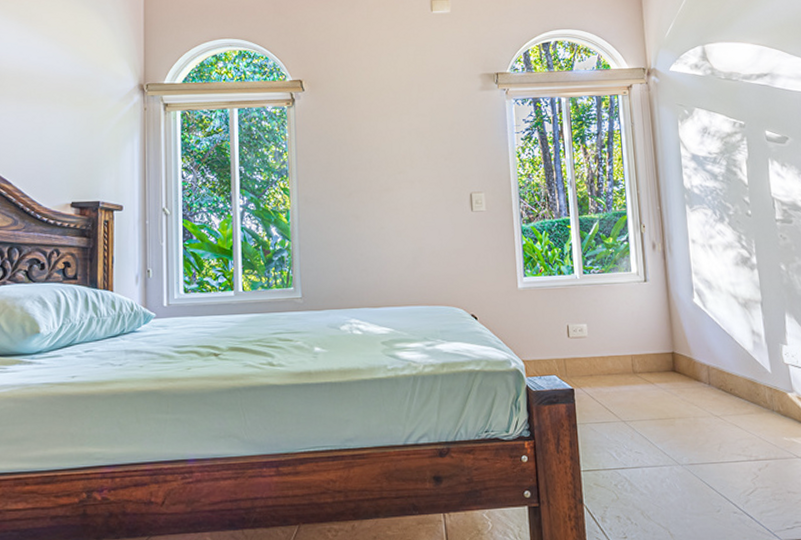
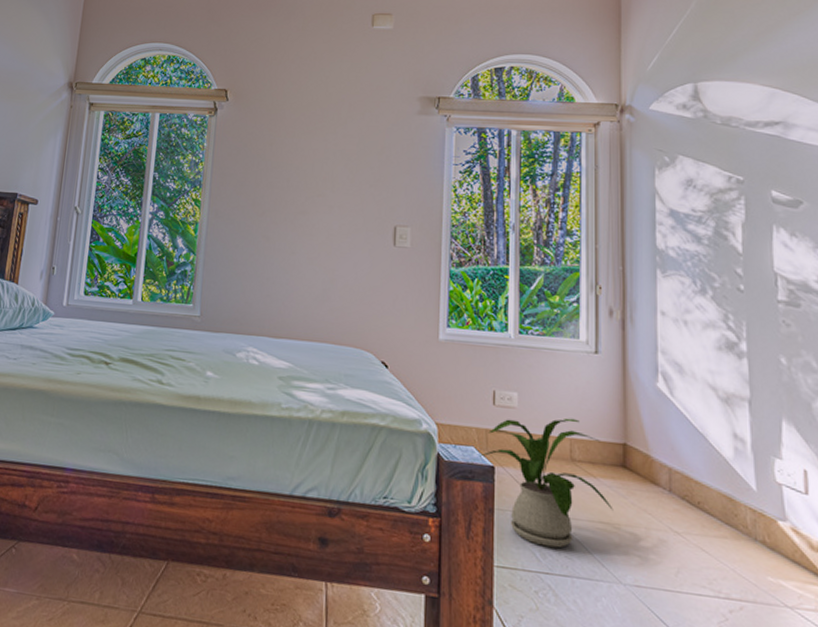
house plant: none [561,338,669,447] -> present [480,418,614,548]

